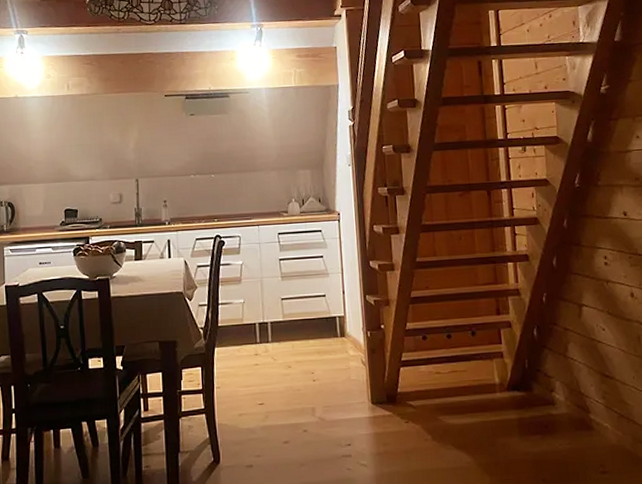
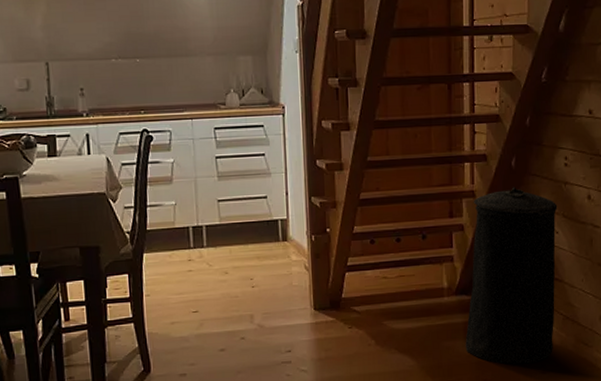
trash can: none [518,285,611,463] -> present [465,187,558,364]

